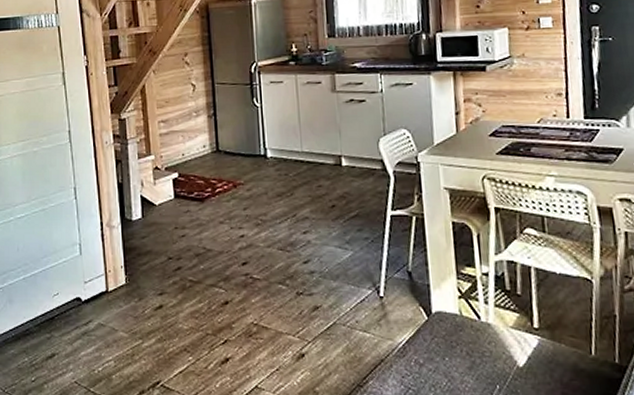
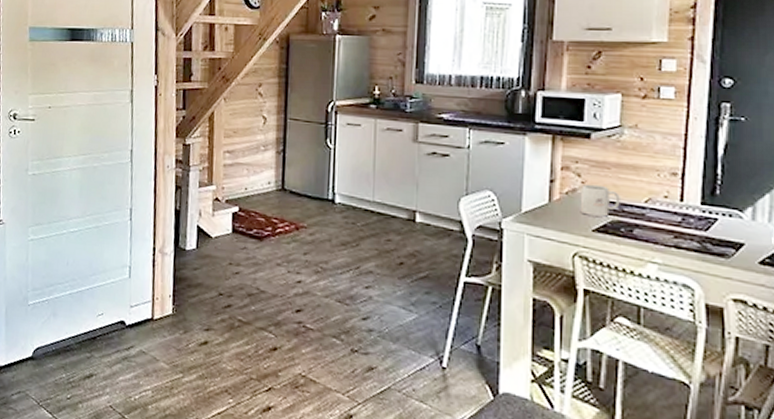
mug: none [482,111,517,141] -> present [580,184,620,217]

